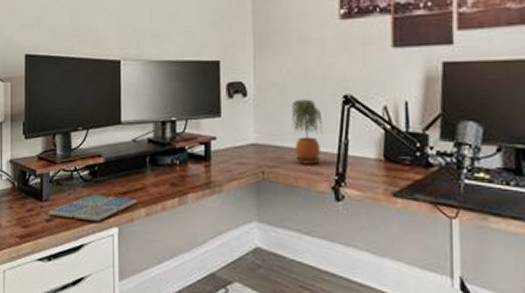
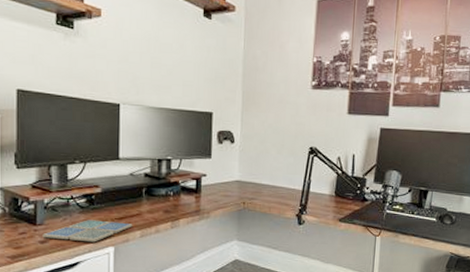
potted plant: present [291,99,323,165] -> none [269,148,293,198]

